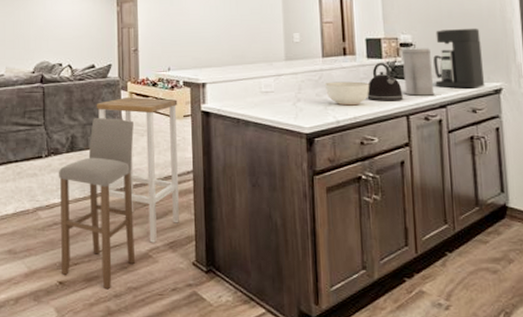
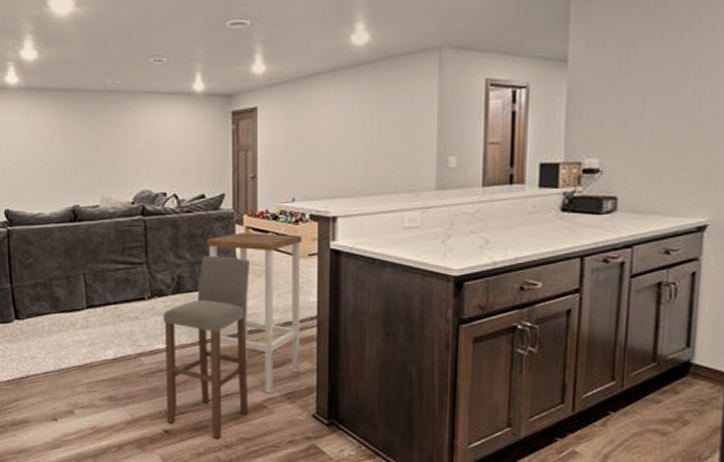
bowl: present [324,81,370,106] -> none [482,215,539,245]
kettle: present [367,63,403,101] -> none [534,193,579,240]
canister: present [401,48,435,96] -> none [582,175,621,233]
coffee maker: present [433,28,485,89] -> none [622,149,690,225]

